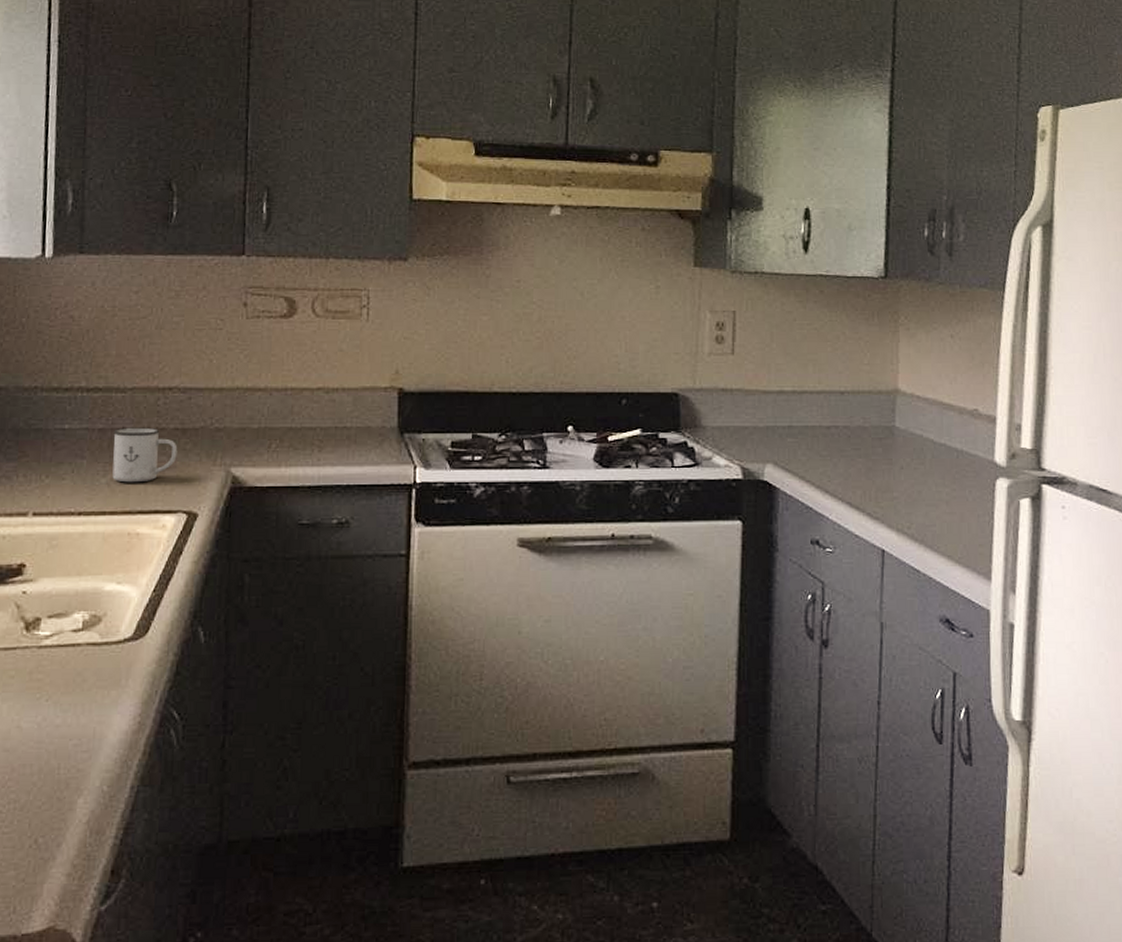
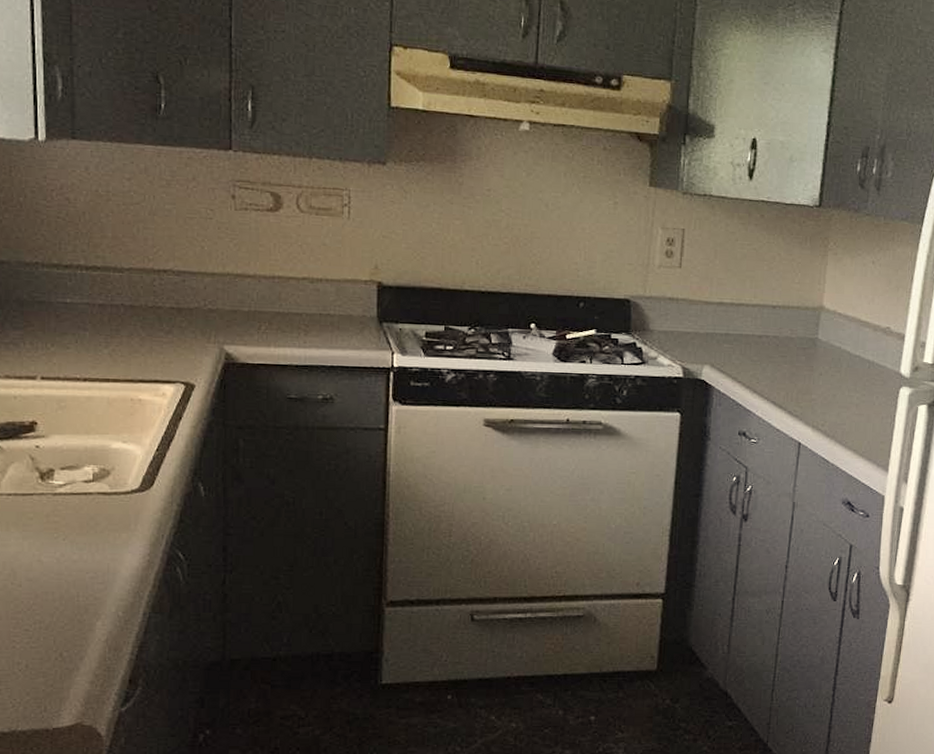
mug: present [112,427,178,483] -> none [113,304,174,355]

